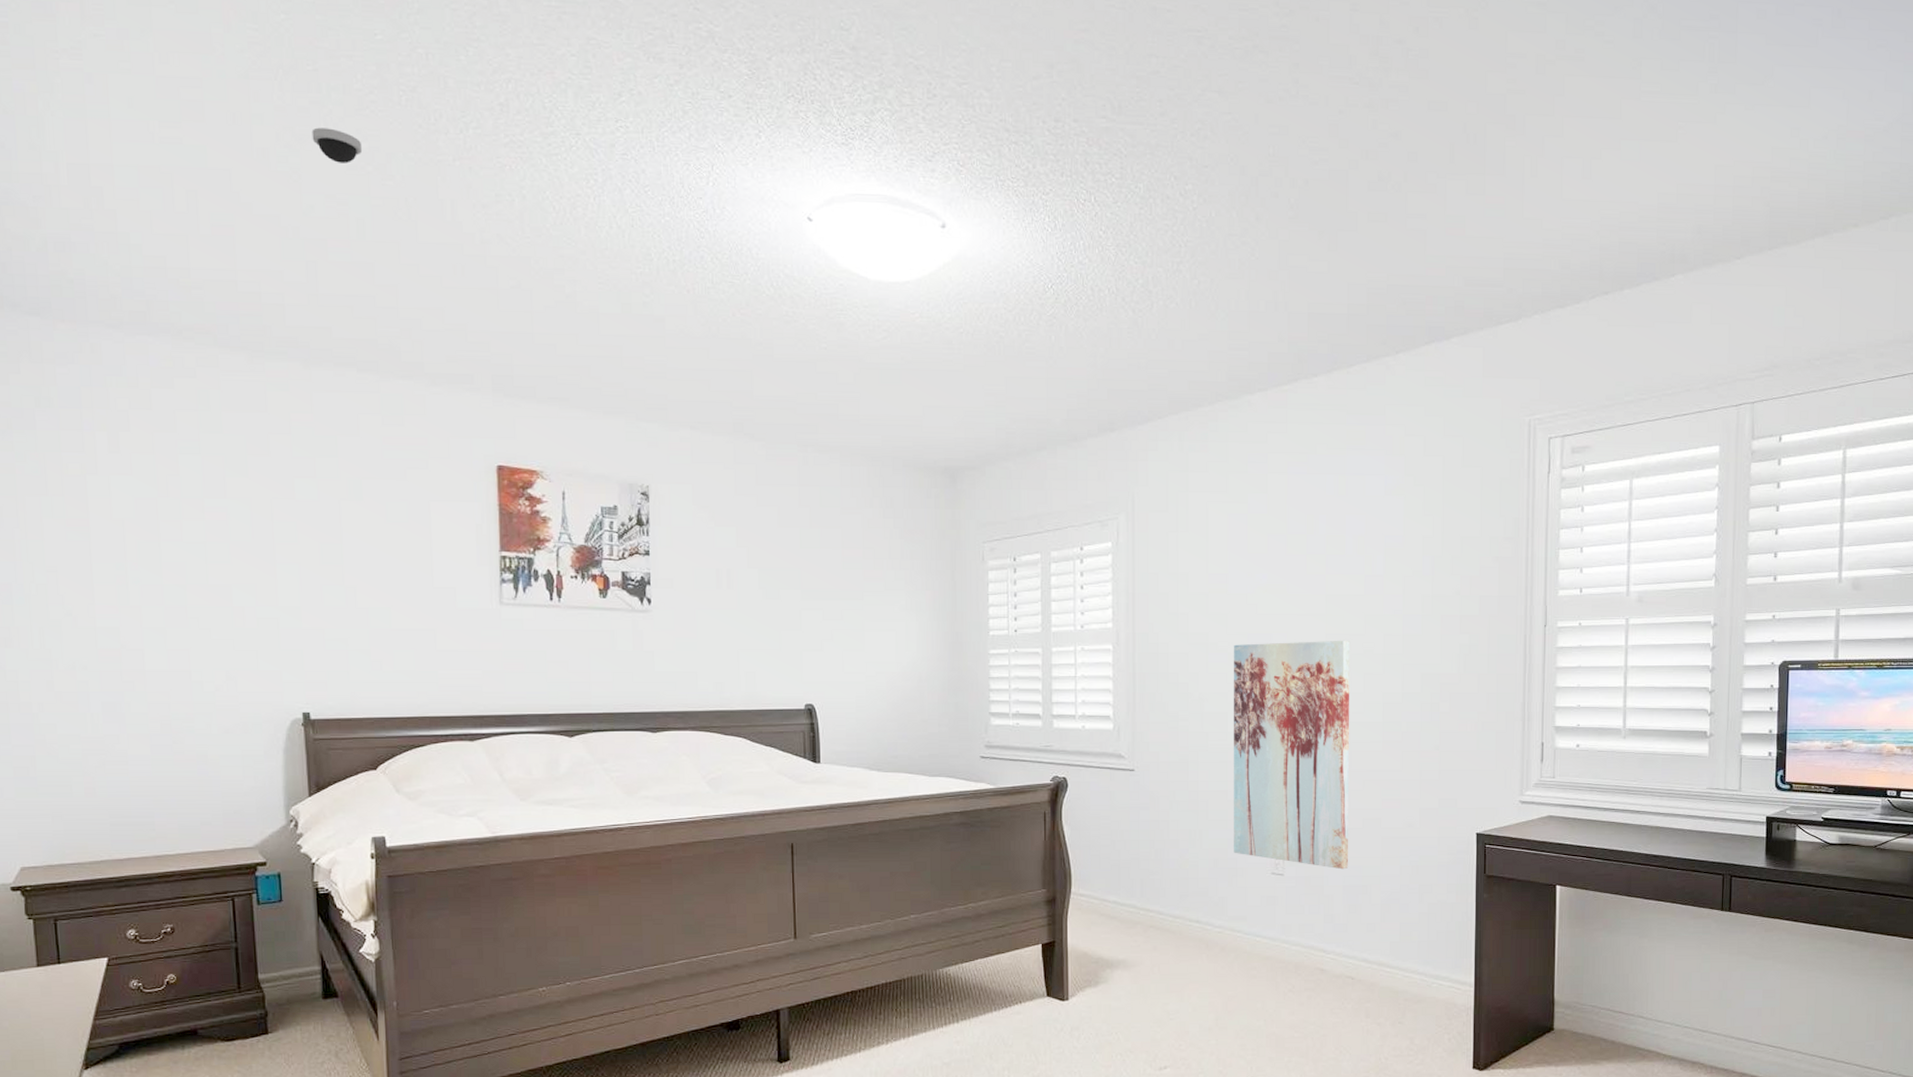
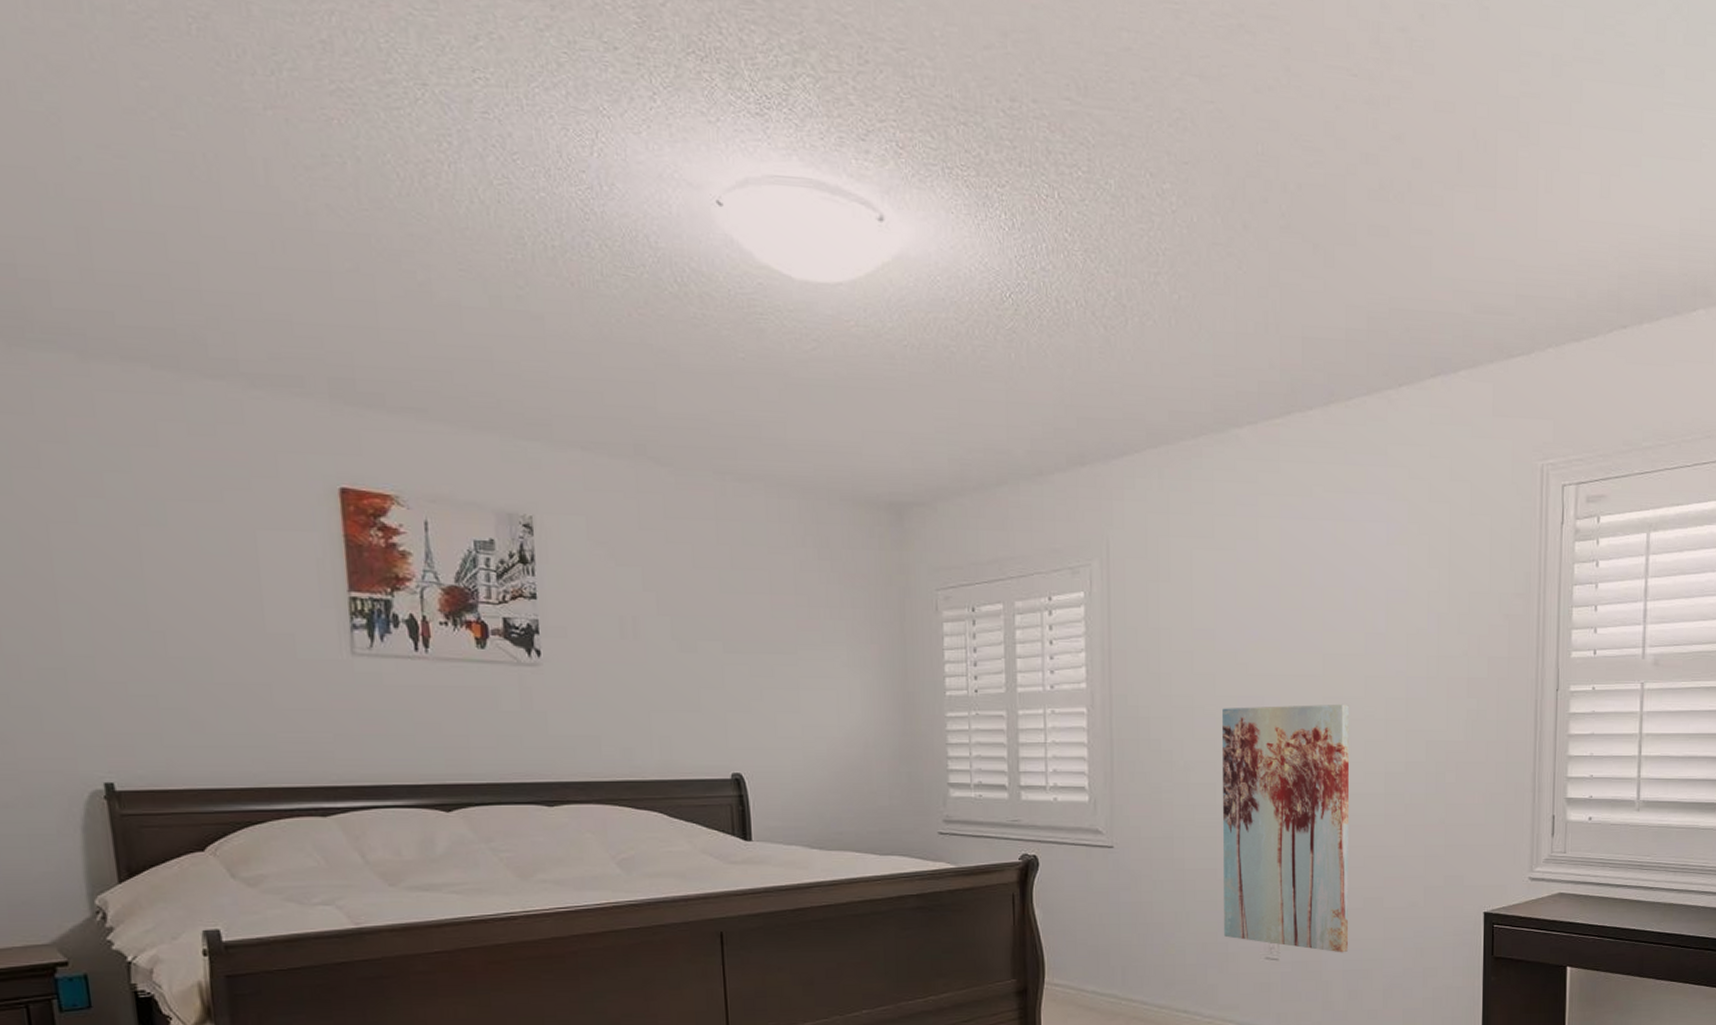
dome security camera: present [311,127,363,163] -> none [72,57,143,106]

